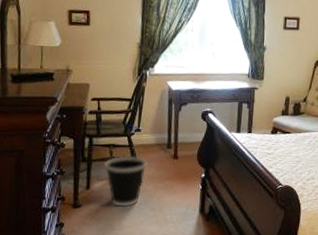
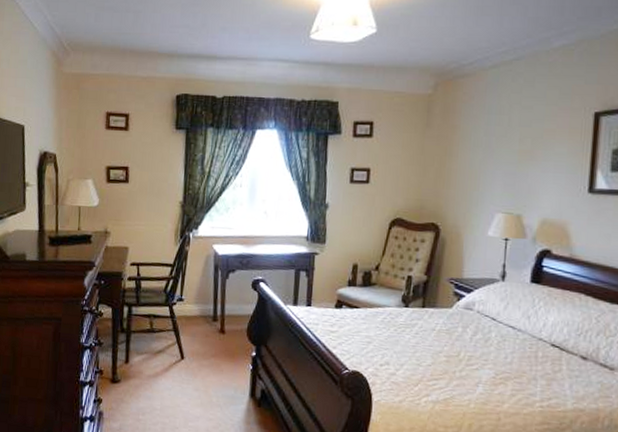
wastebasket: present [104,156,147,207] -> none [144,328,190,386]

